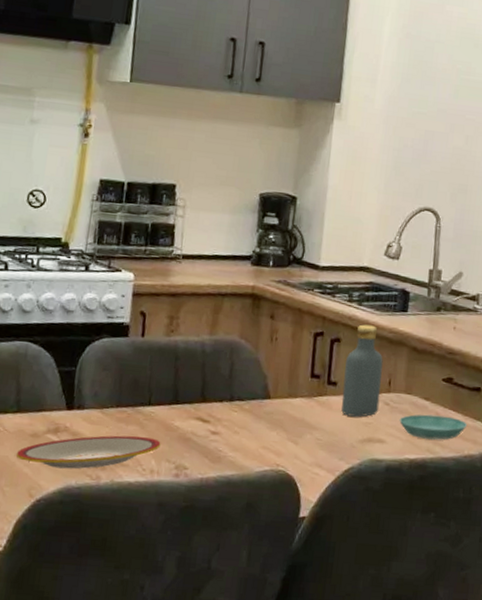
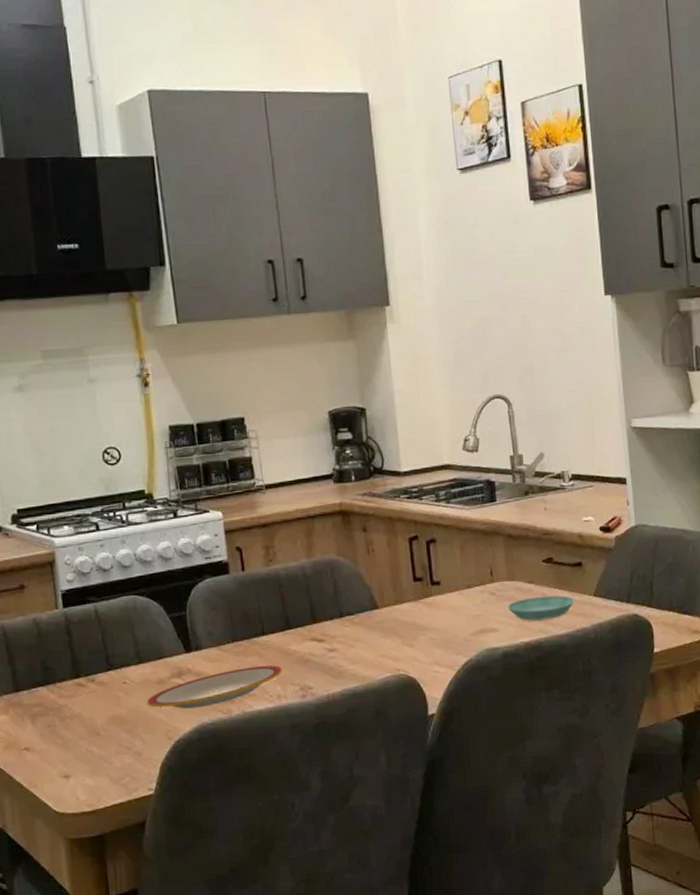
vodka: present [341,324,383,417] -> none [445,520,486,612]

